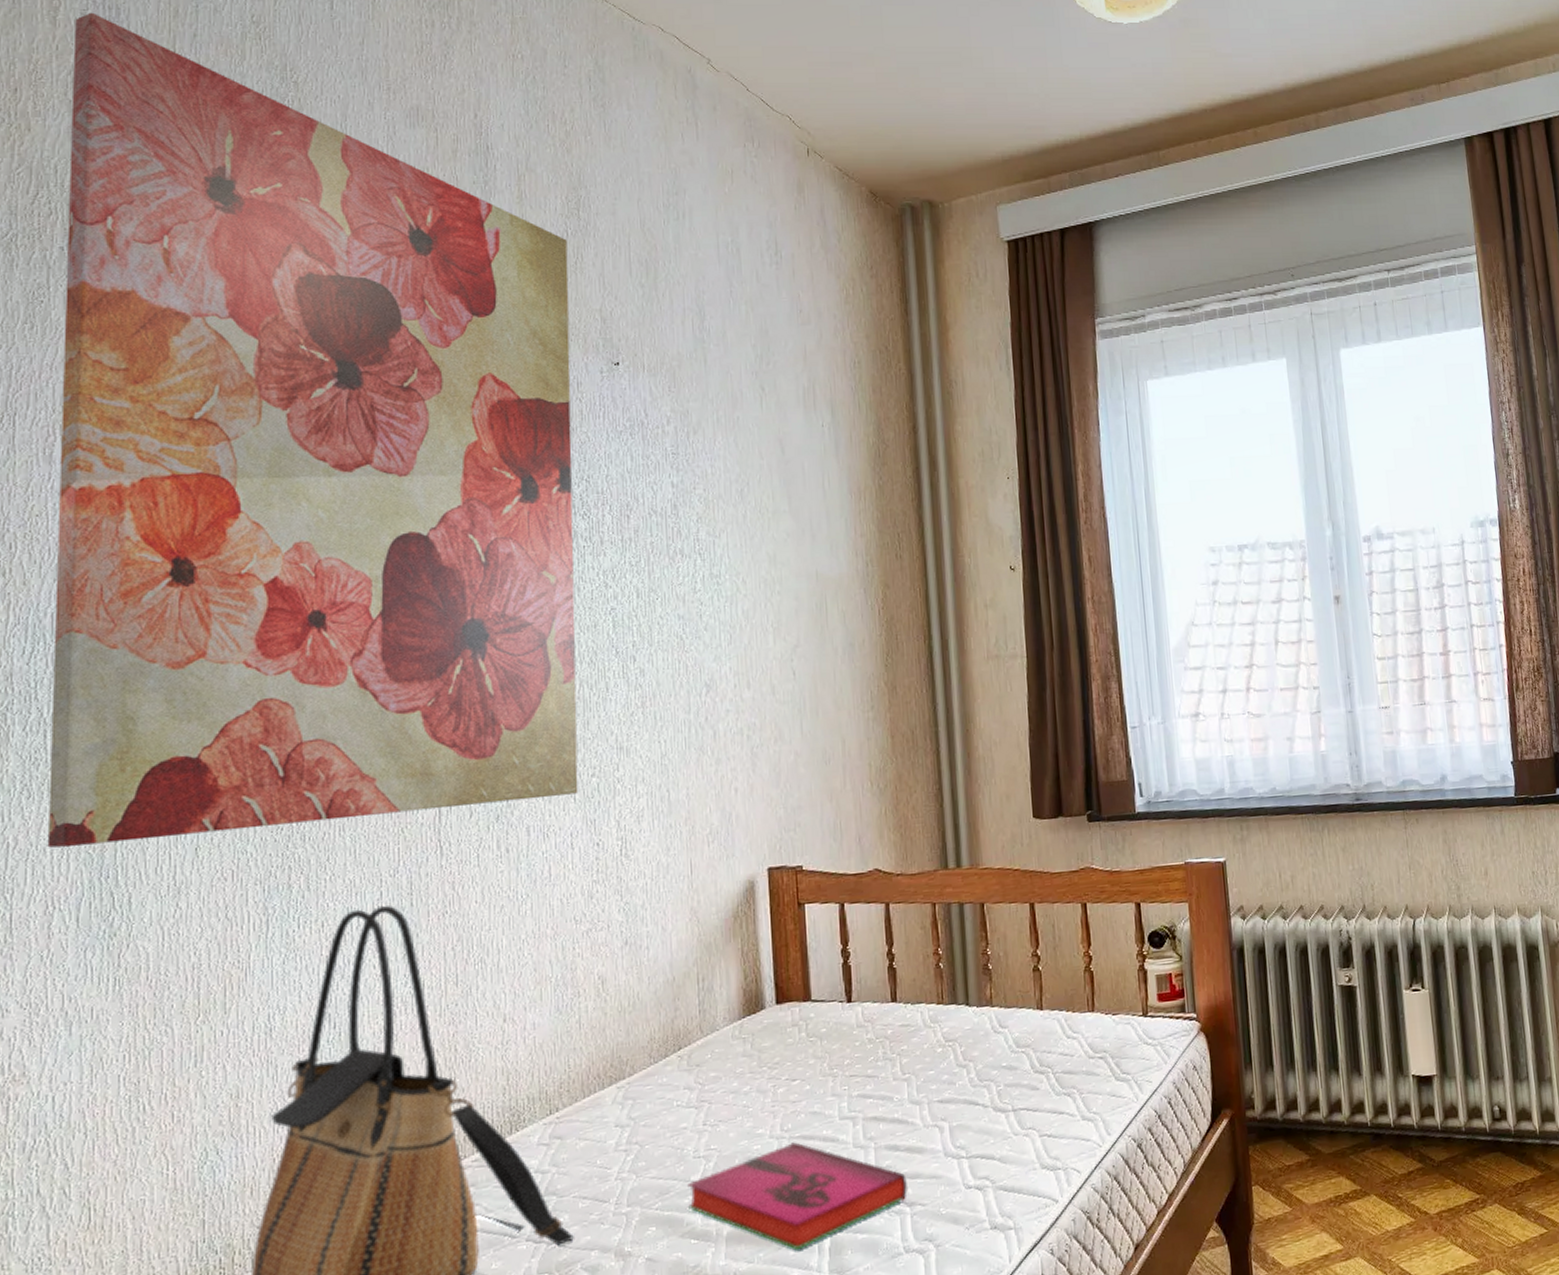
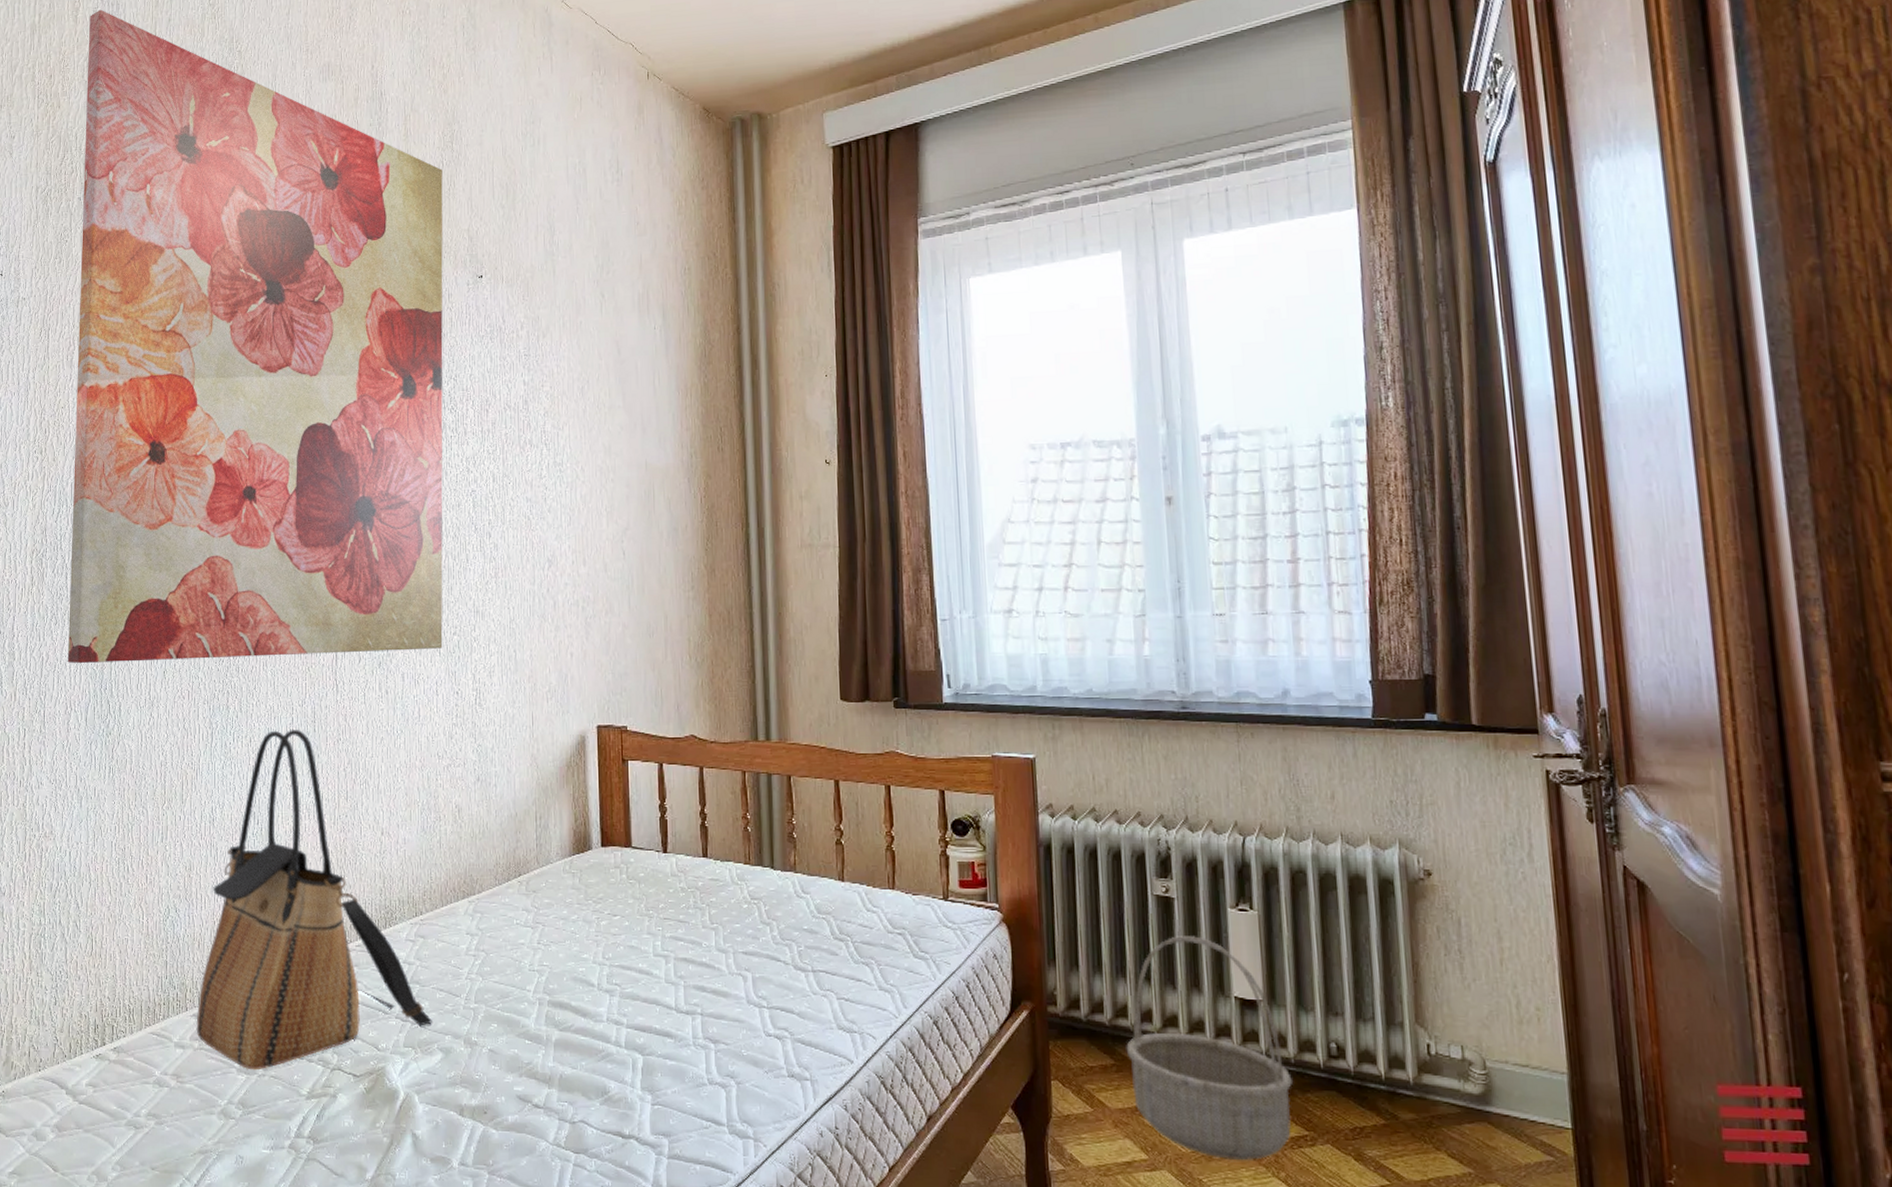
hardback book: present [687,1142,909,1251] -> none [524,970,714,1065]
basket: none [1319,1020,1465,1236] -> present [1126,936,1292,1160]

